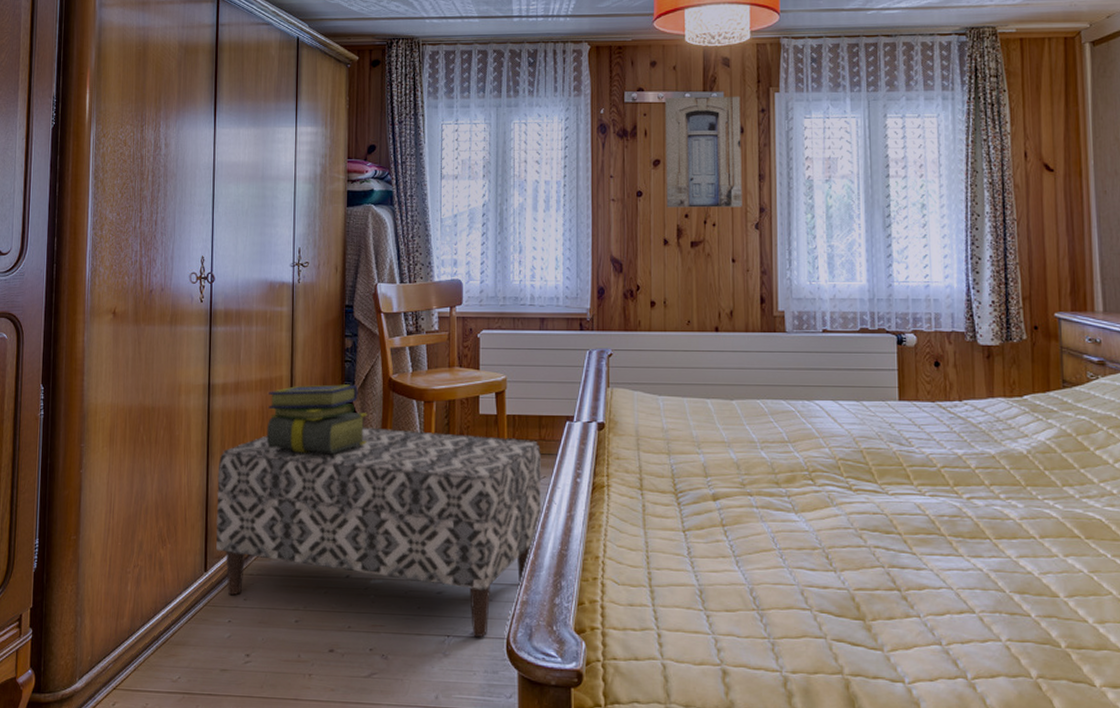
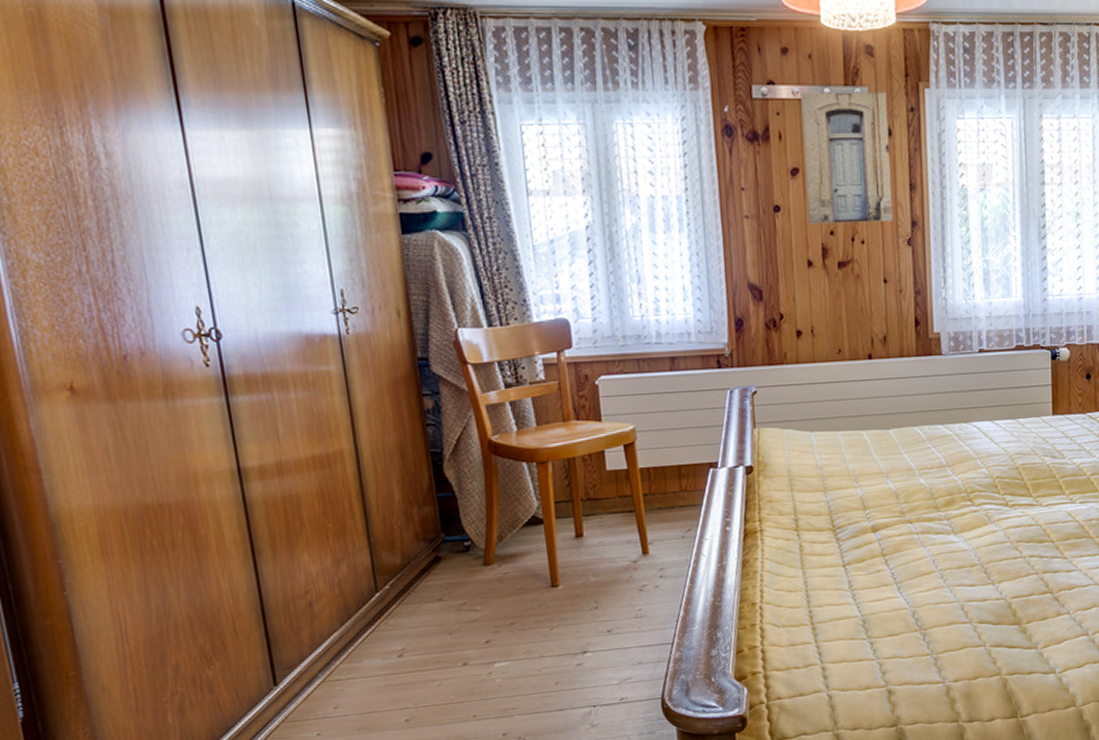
bench: present [216,427,542,637] -> none [270,492,689,707]
stack of books: present [266,384,368,454] -> none [327,451,469,537]

